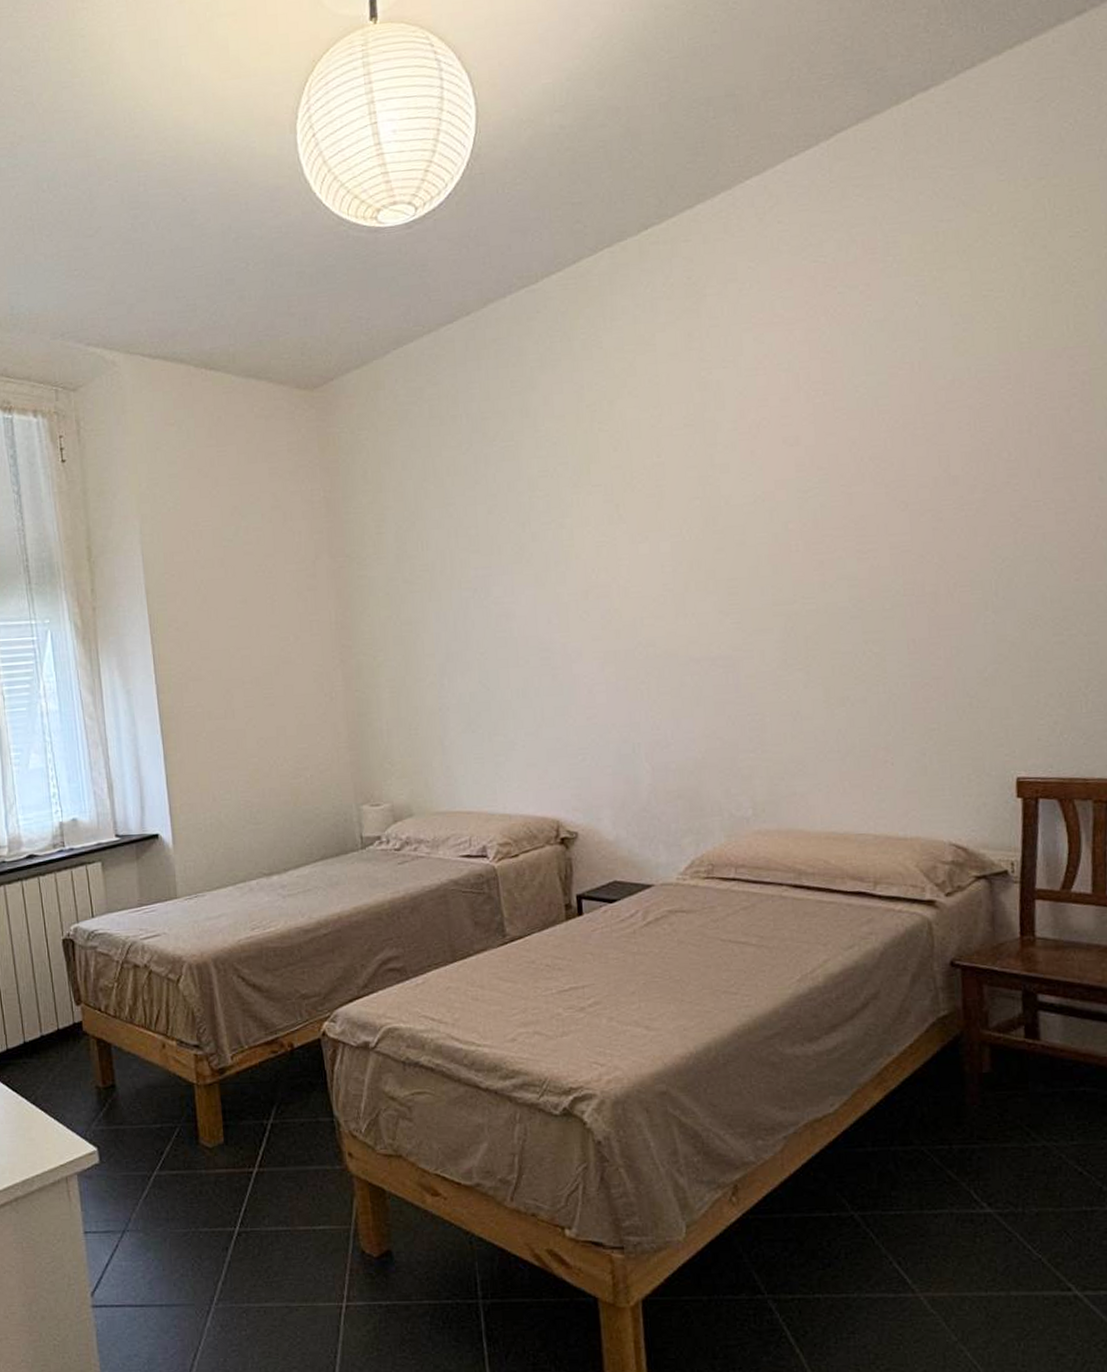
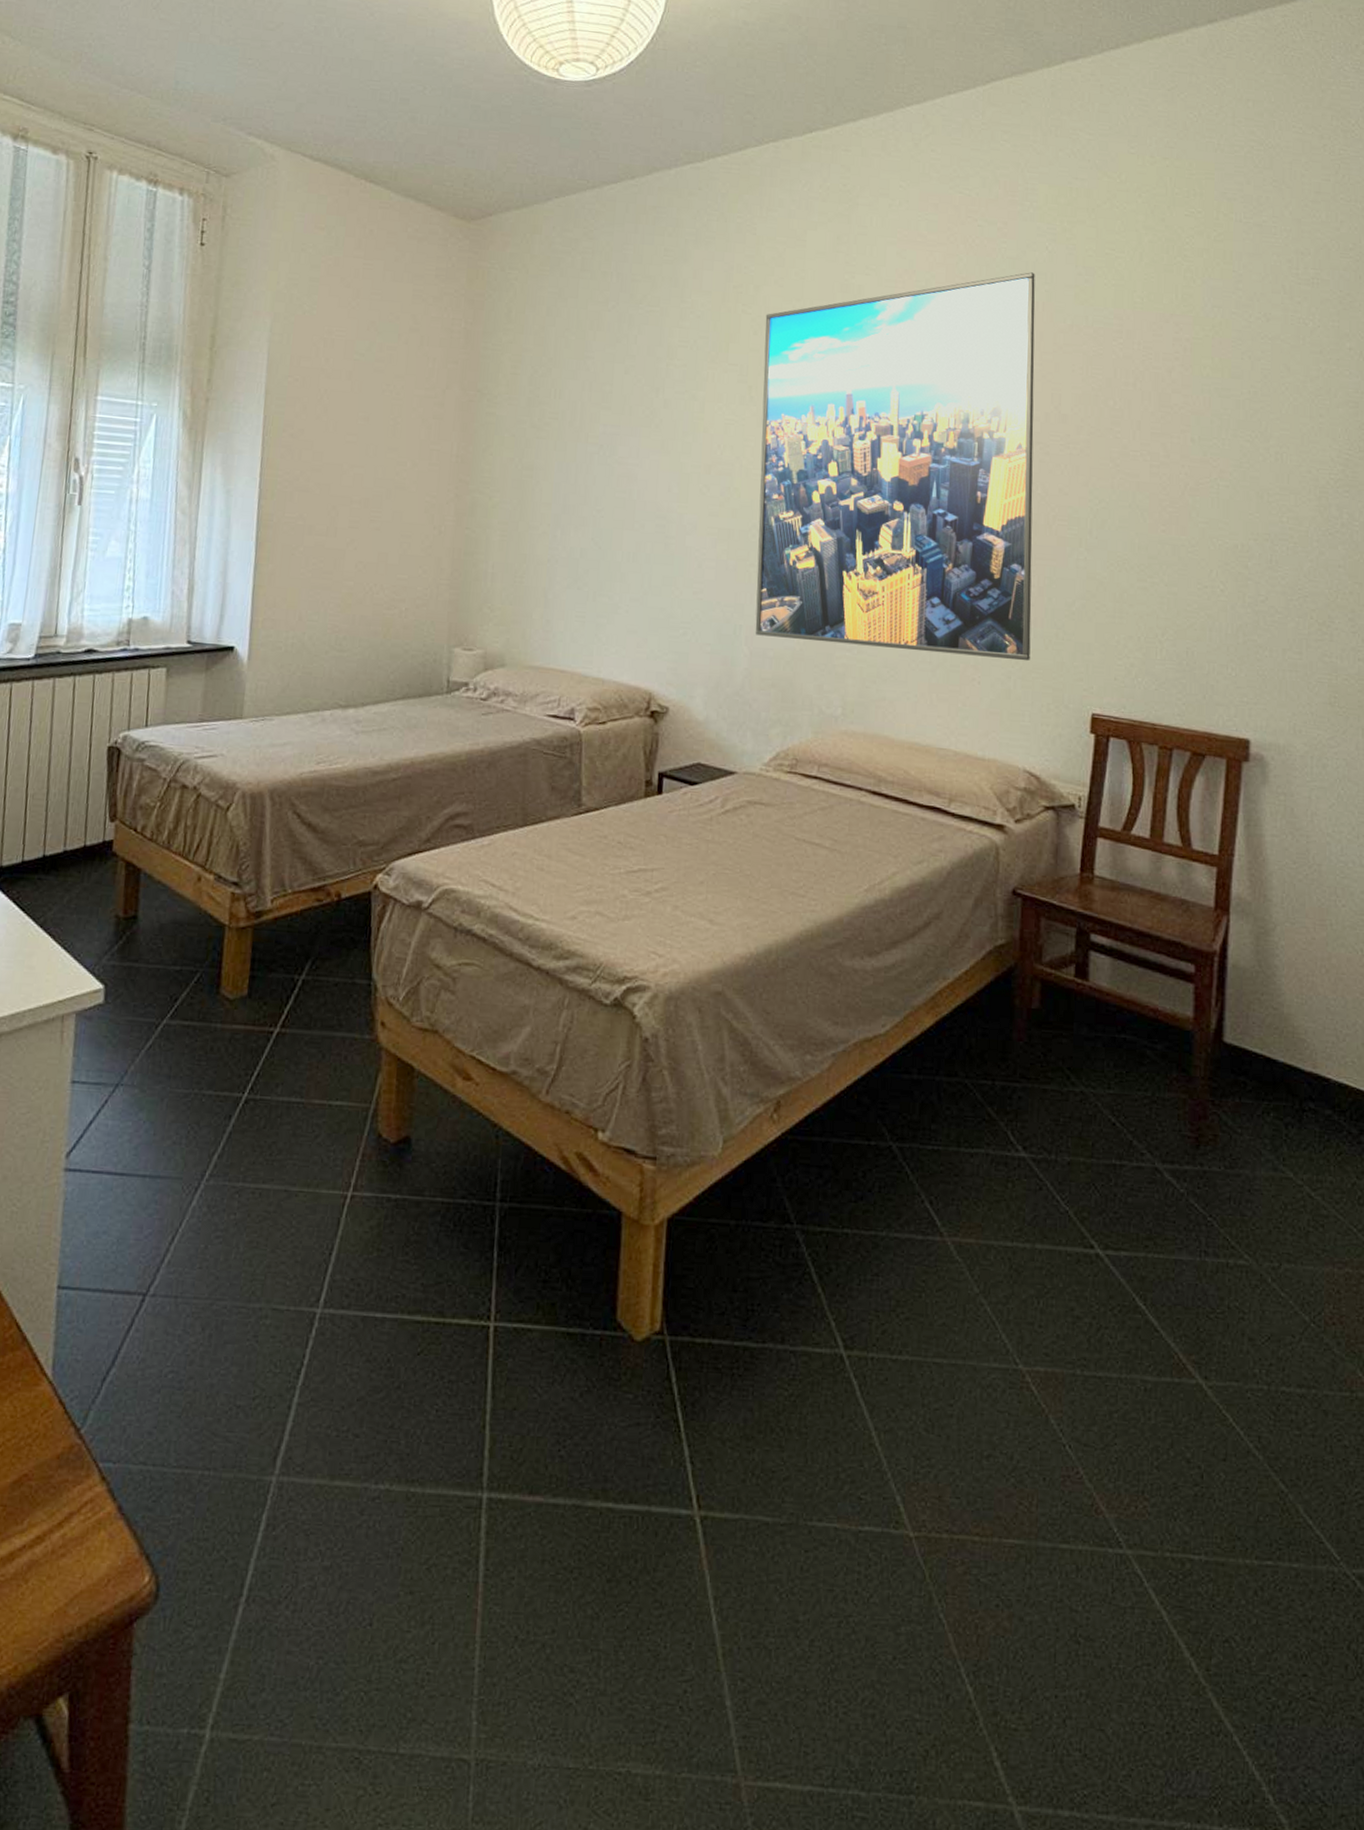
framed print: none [623,331,944,750] -> present [755,272,1035,661]

